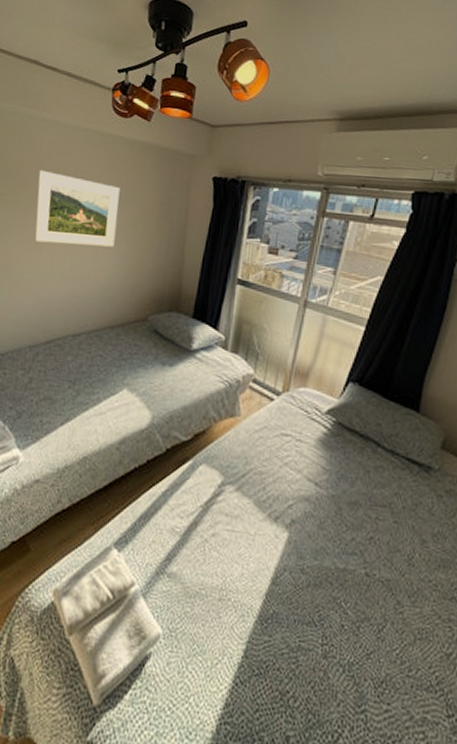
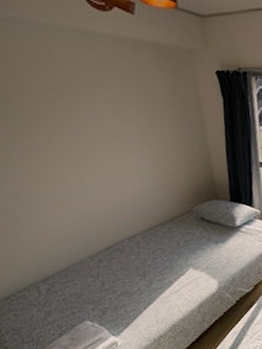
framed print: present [33,169,120,247] -> none [24,81,140,160]

